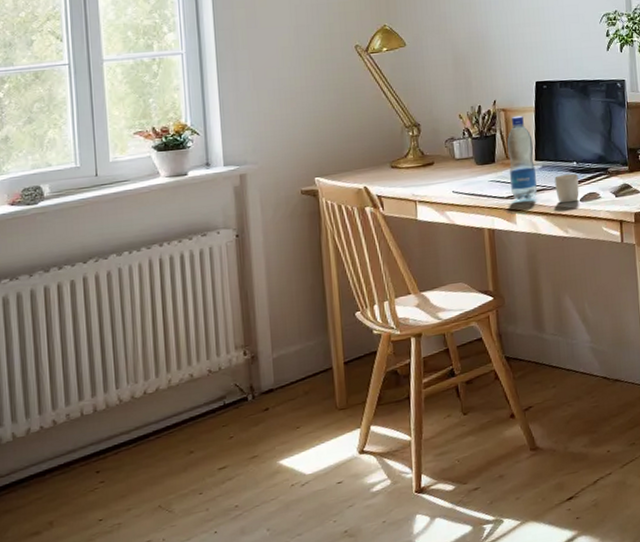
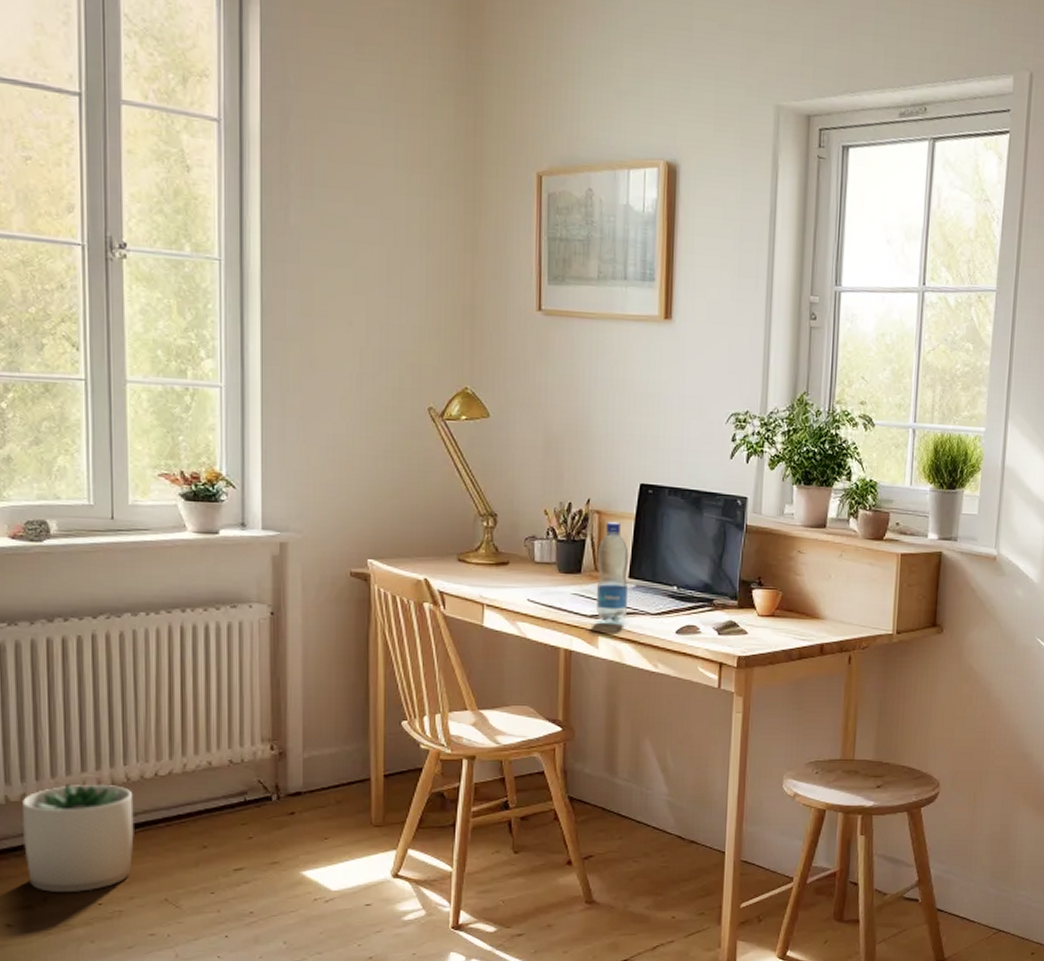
planter: none [27,408,128,516] -> present [21,785,134,892]
mug: present [554,173,579,203] -> none [648,599,677,633]

